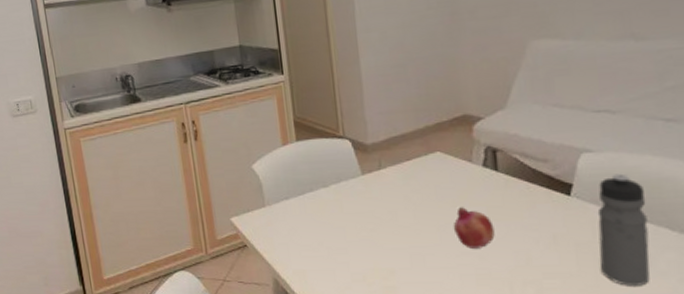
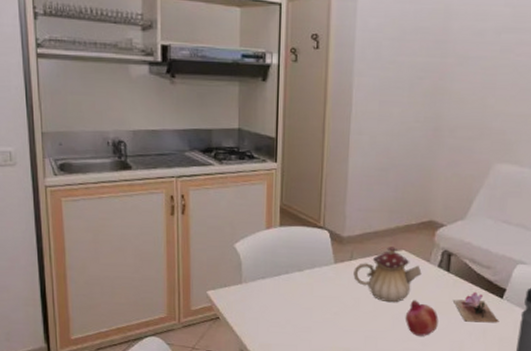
teapot: none [384,149,465,213] -> present [353,247,422,303]
flower: none [509,190,571,227] -> present [453,291,499,323]

